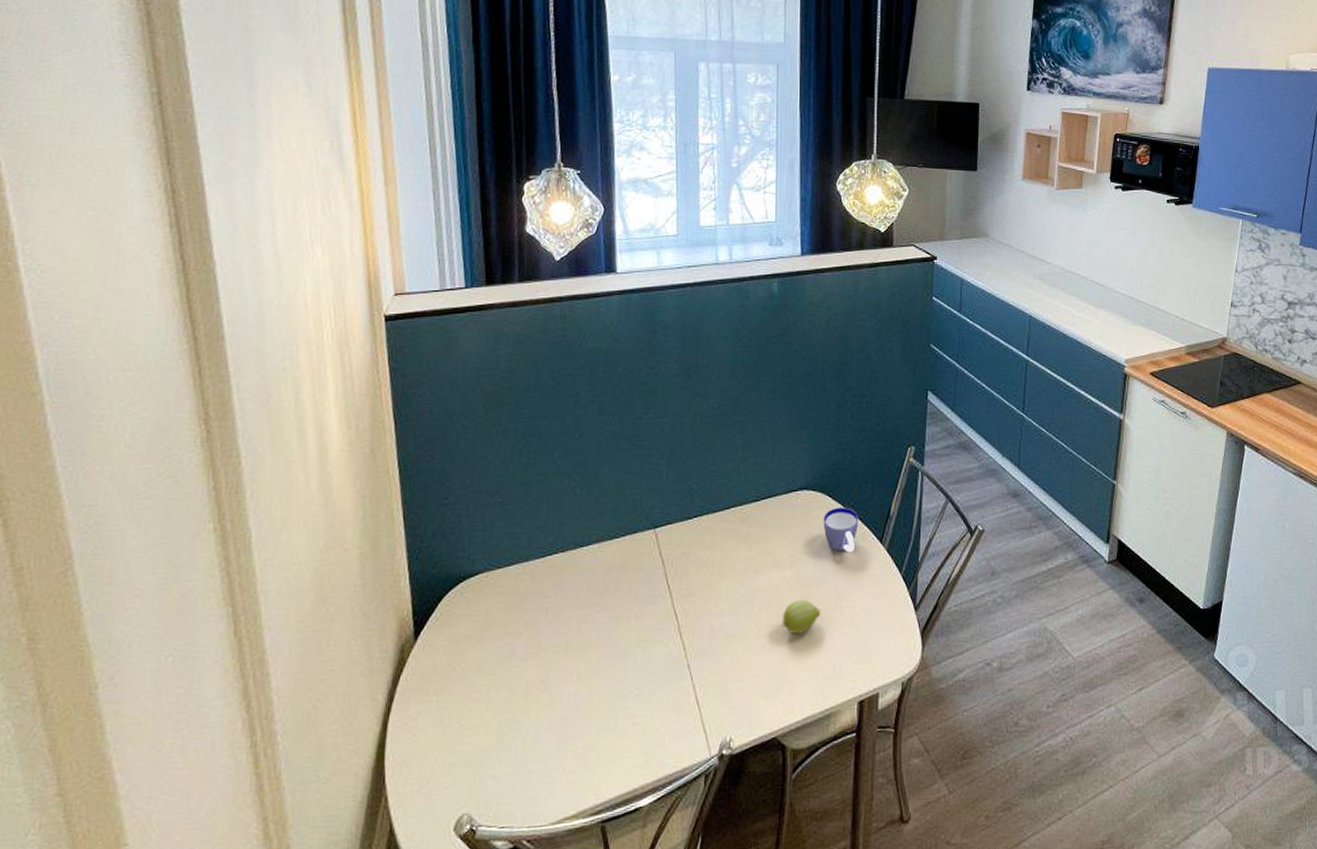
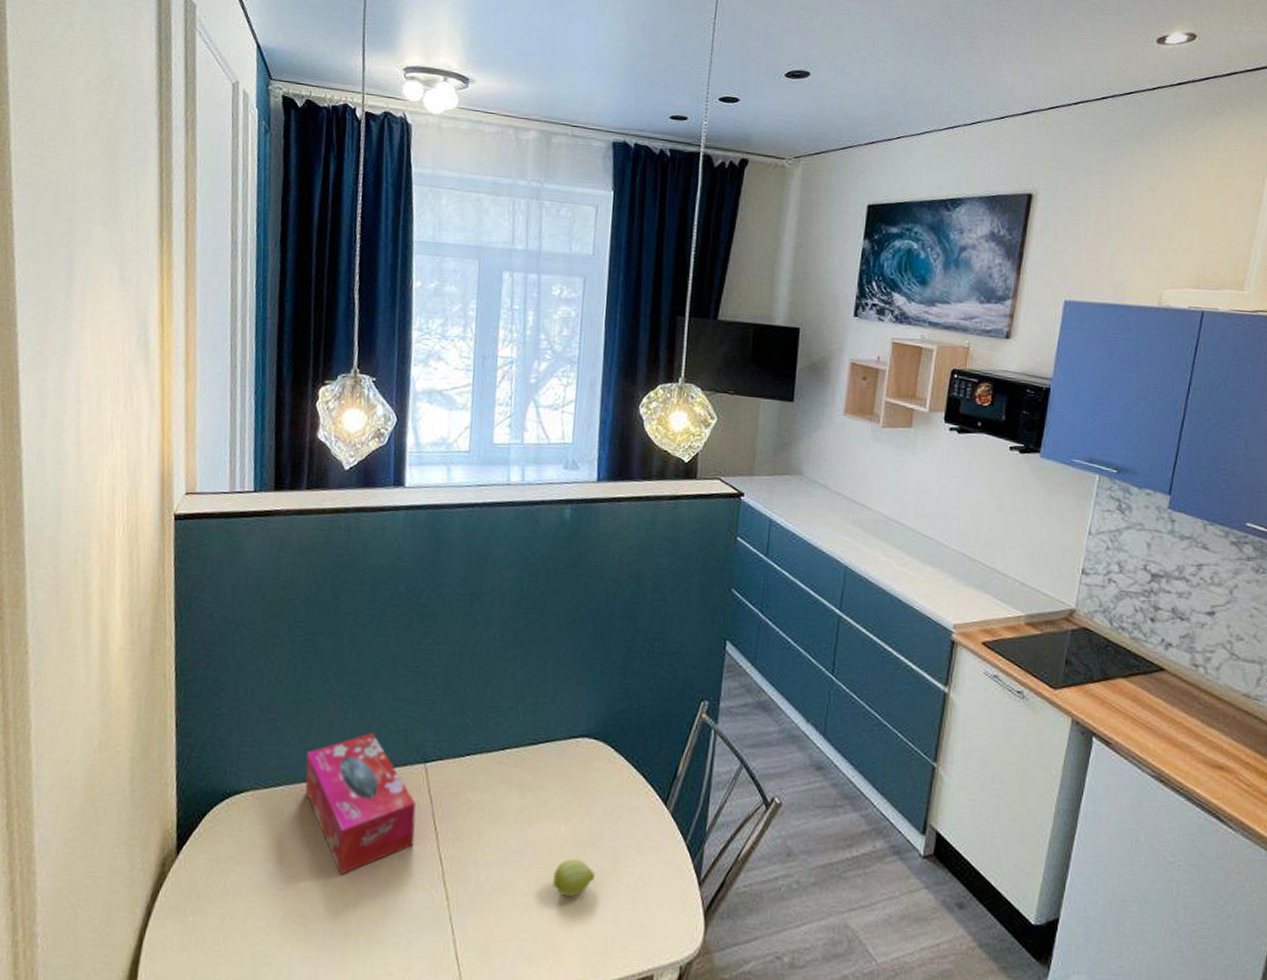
tissue box: none [538,506,650,640] -> present [305,733,417,875]
cup: present [823,507,859,553] -> none [603,760,643,813]

